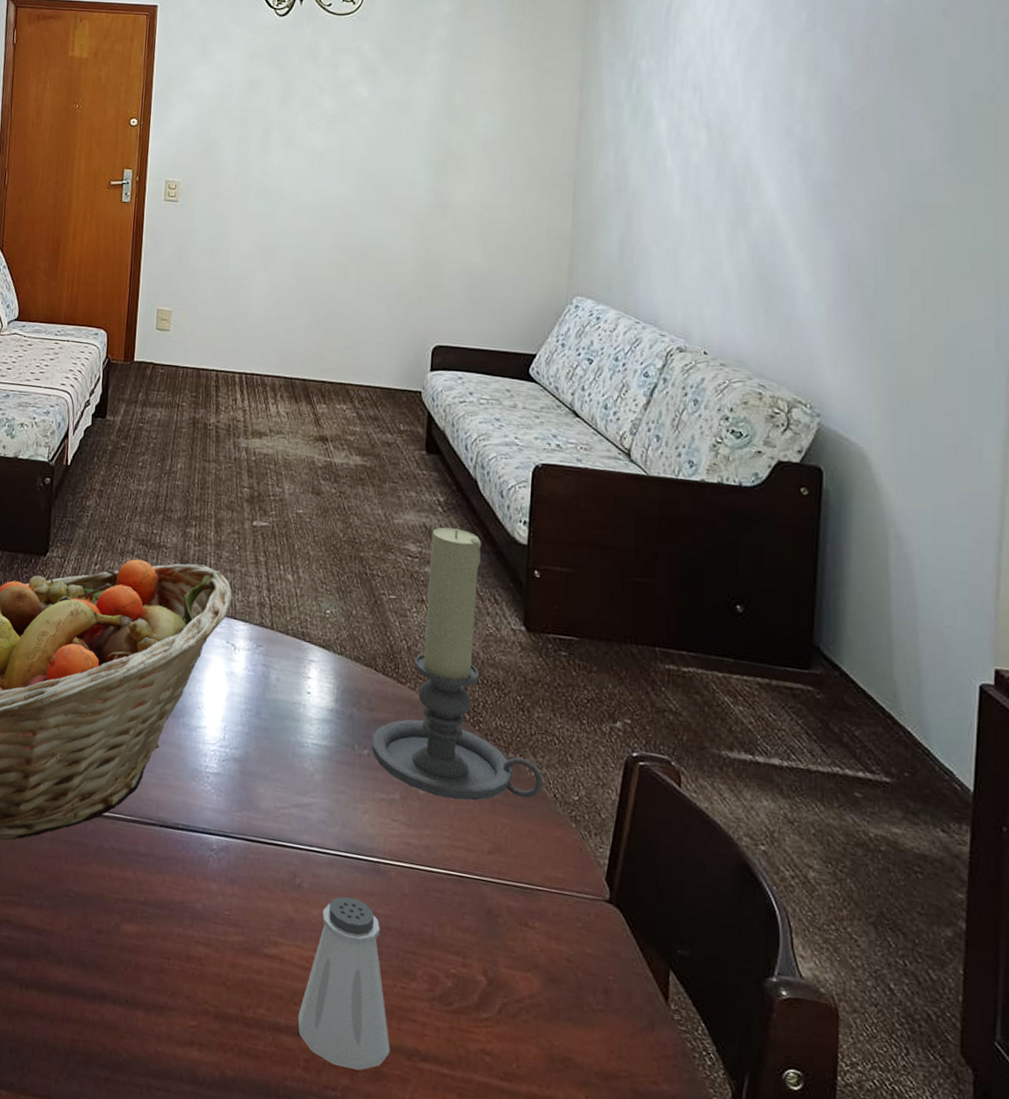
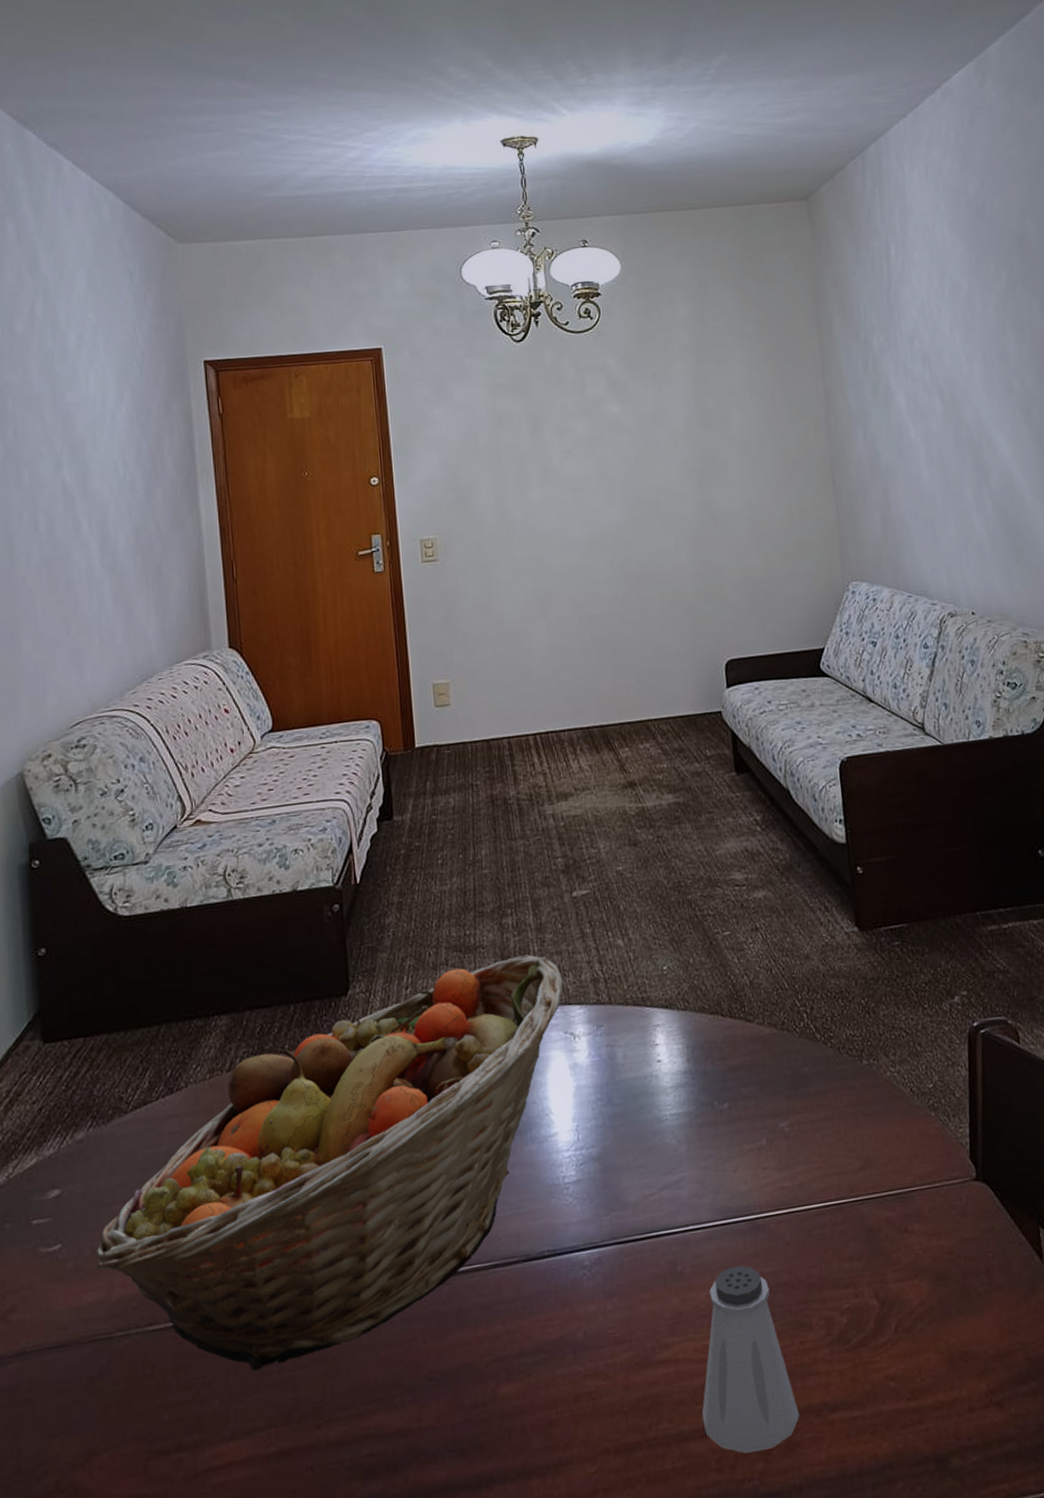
candle holder: present [372,527,544,801] -> none [730,844,899,1129]

